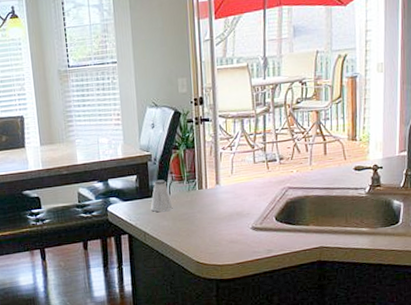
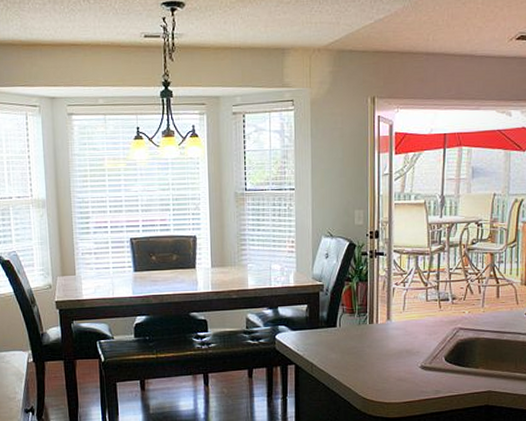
saltshaker: present [150,179,173,212] -> none [319,311,342,343]

